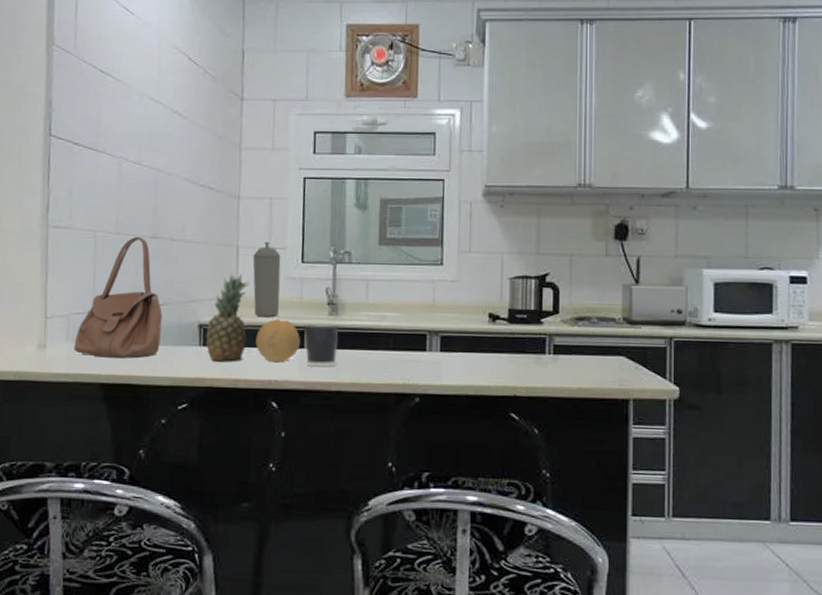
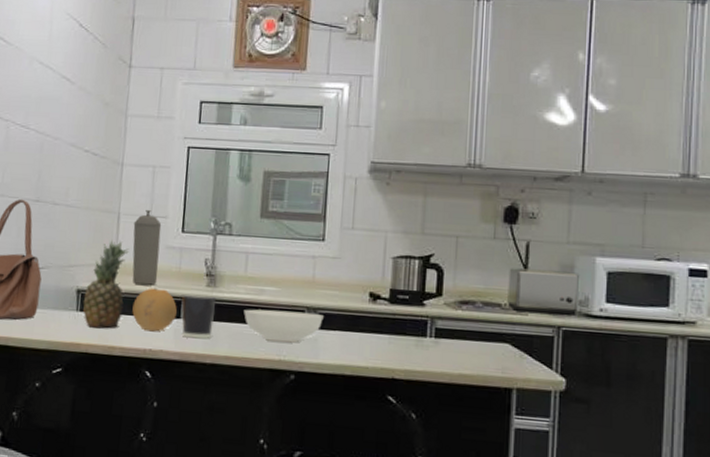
bowl: none [367,335,445,367] -> present [244,309,324,343]

